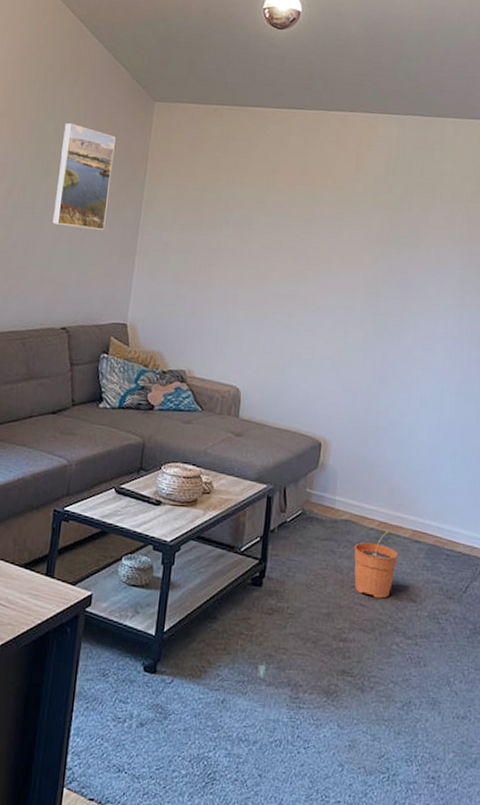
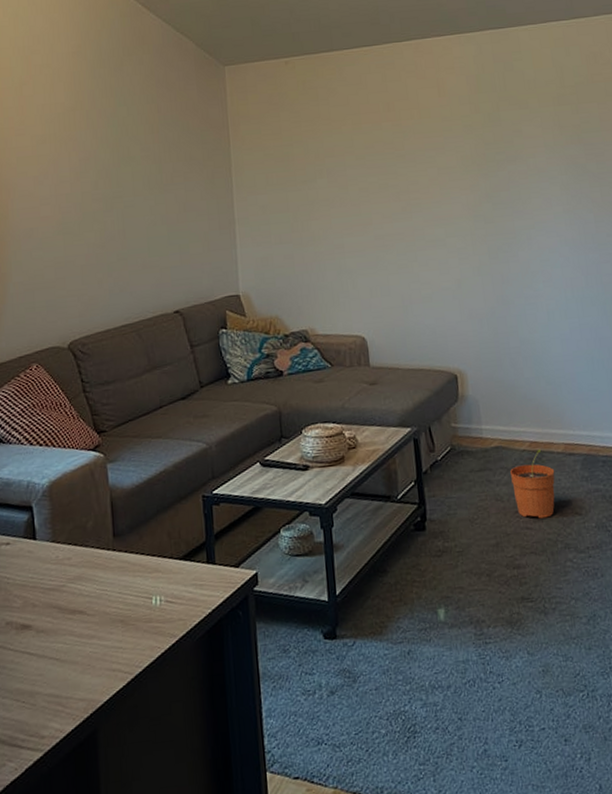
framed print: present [52,123,116,230] -> none [138,104,199,209]

